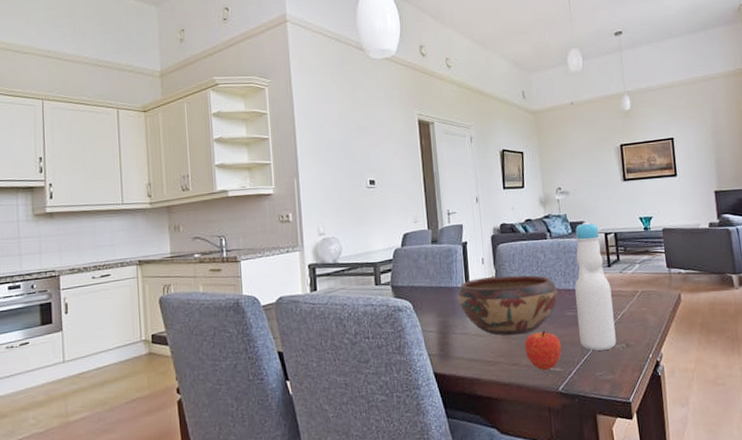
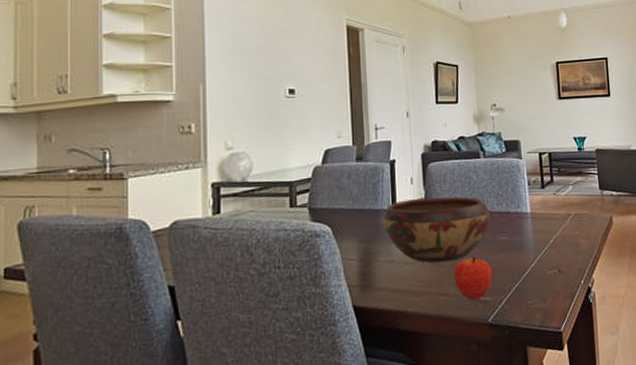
bottle: present [575,221,617,351] -> none [508,140,549,278]

